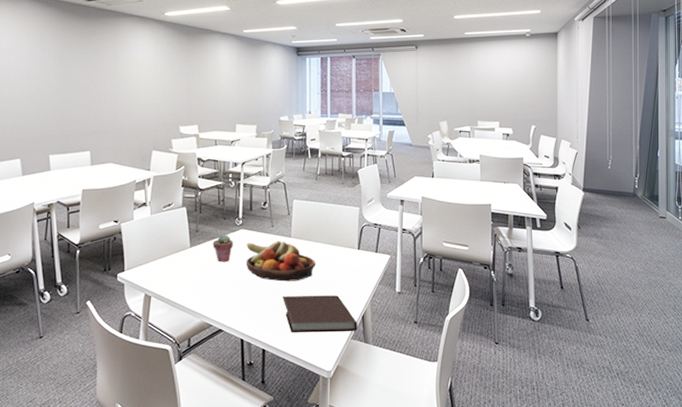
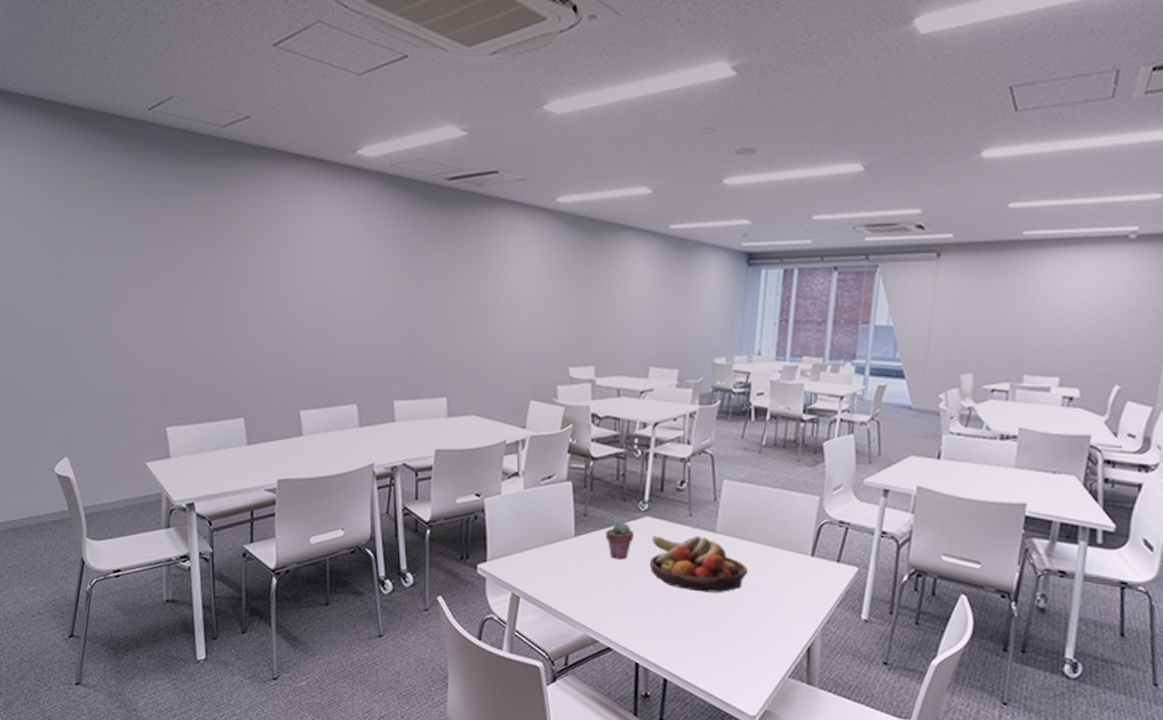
notebook: present [283,295,357,333] -> none [697,612,800,668]

